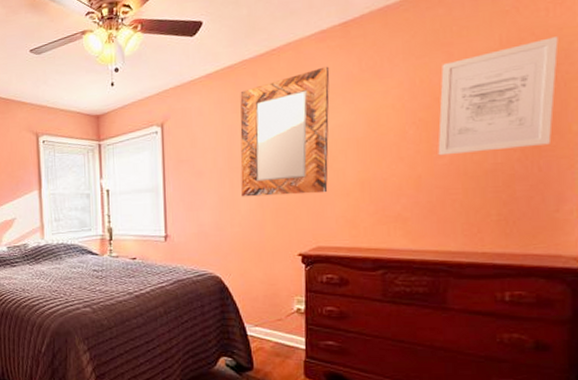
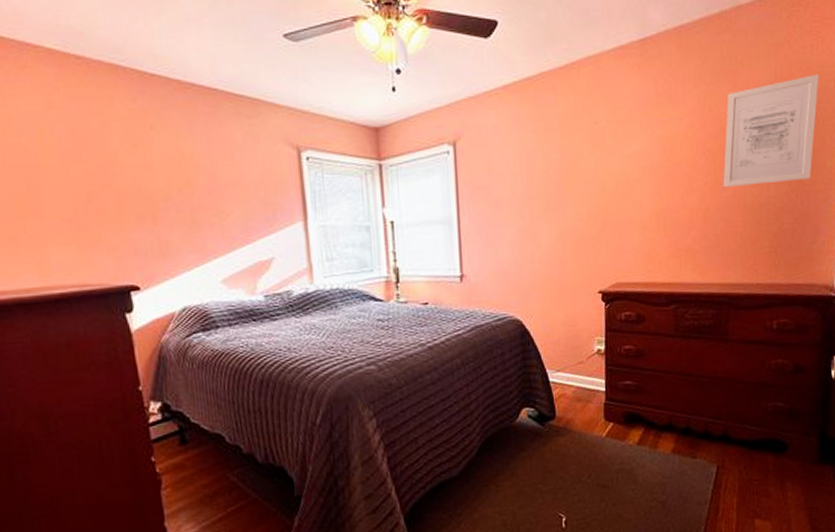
home mirror: present [240,66,330,197] -> none [539,87,629,230]

